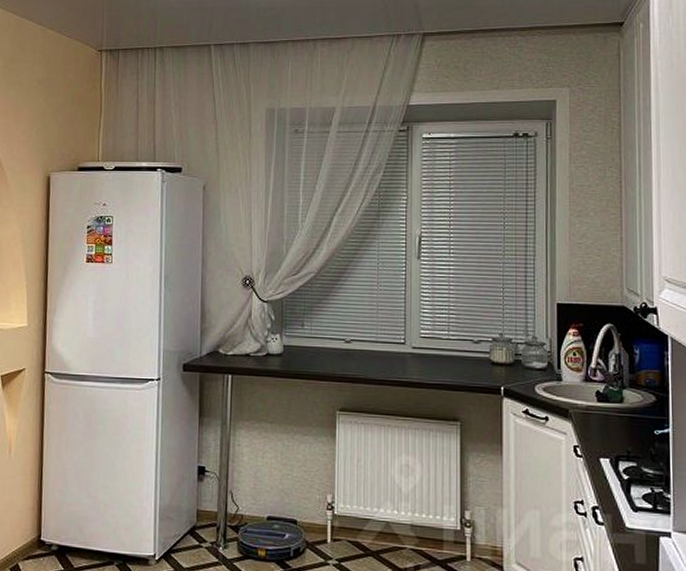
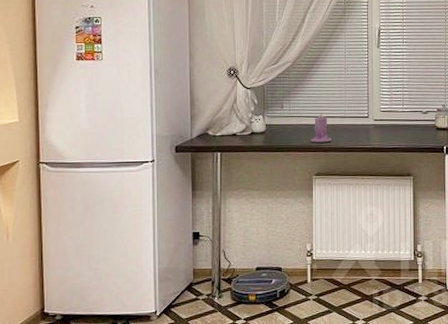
candle: none [335,335,360,372] -> present [311,113,331,143]

